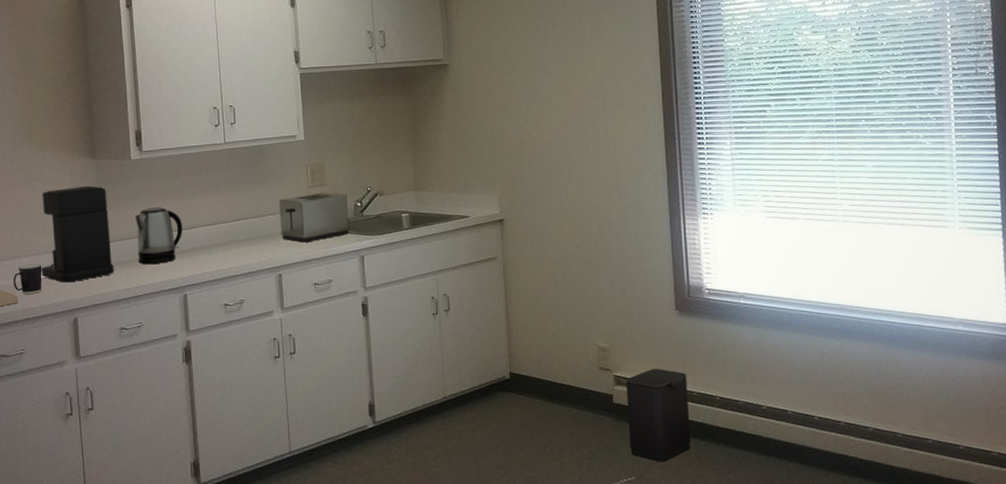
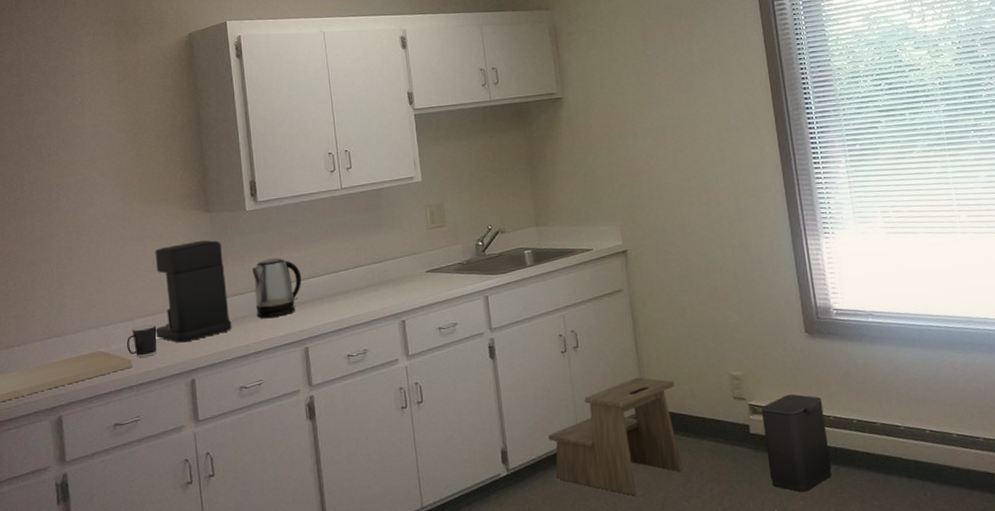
toaster: present [279,192,350,243] -> none [399,233,472,286]
step stool: none [415,343,545,455] -> present [548,377,683,496]

